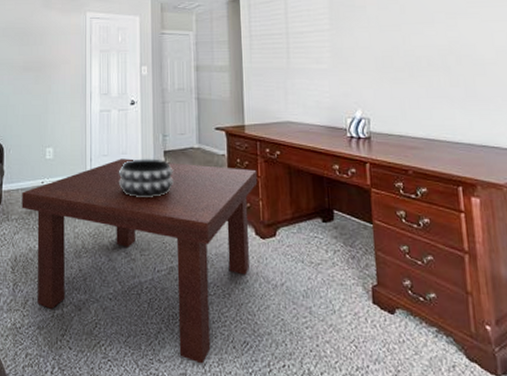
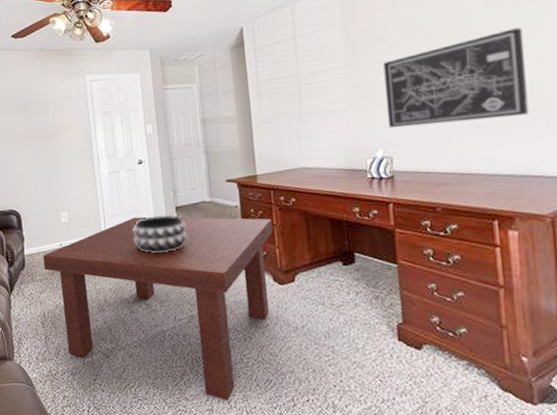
wall art: none [363,12,487,92] -> present [383,27,529,129]

